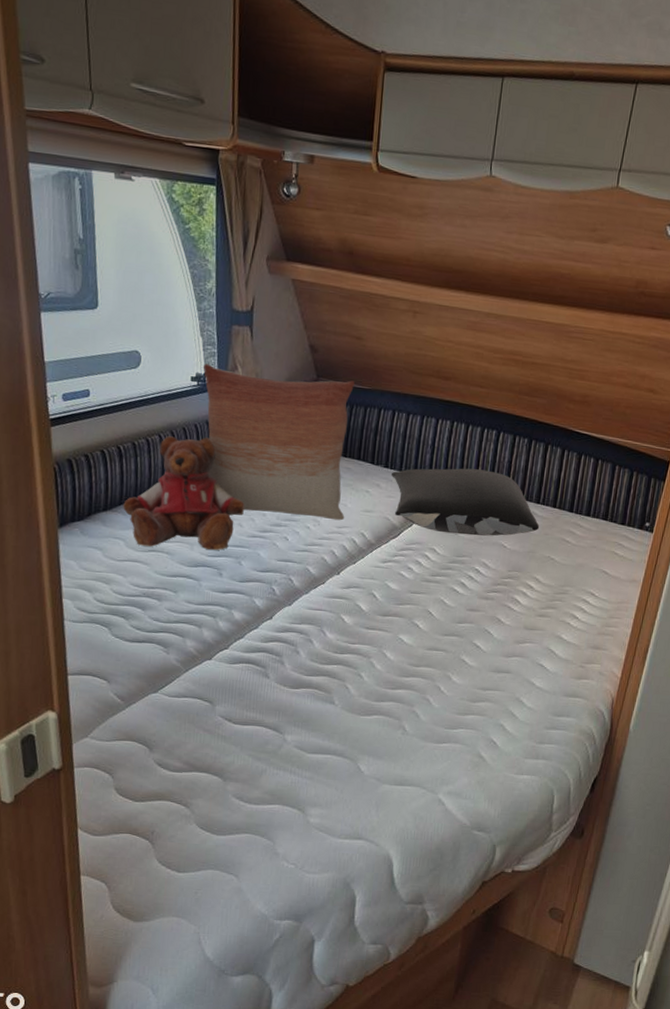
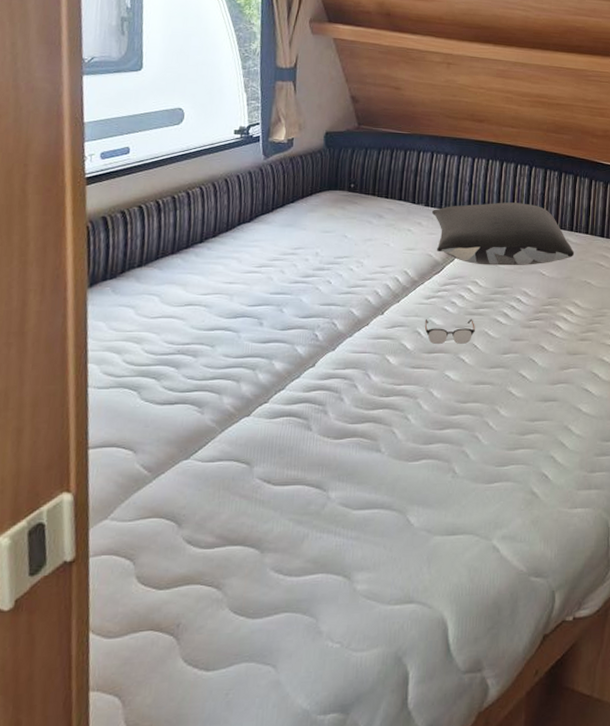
teddy bear: present [123,436,244,551] -> none [159,187,287,300]
pillow: present [203,363,355,521] -> none [246,117,394,261]
eyeglasses: none [380,583,431,610] -> present [424,319,475,345]

